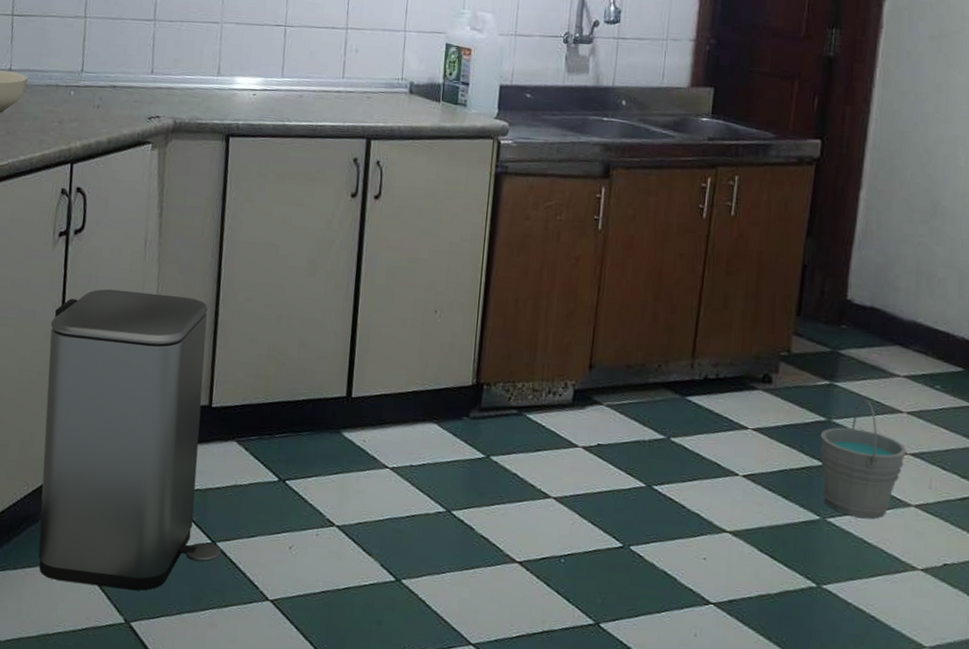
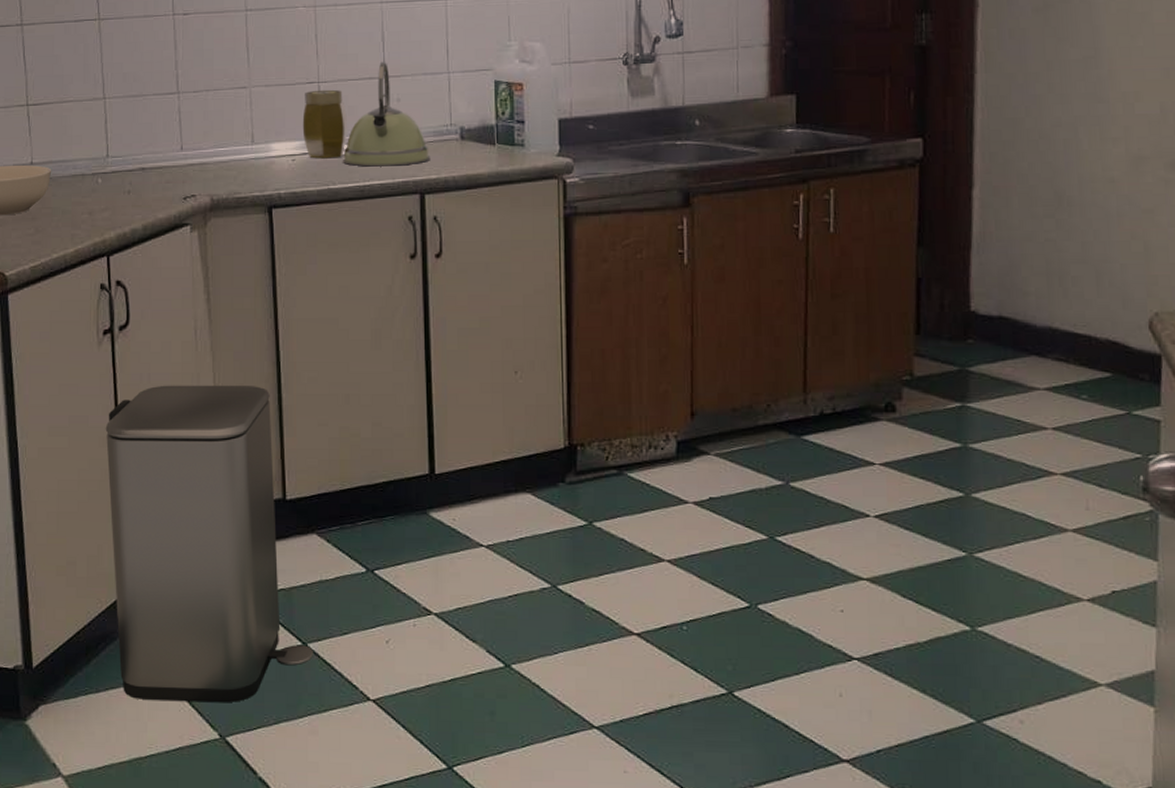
jar: none [265,33,308,97] -> present [302,89,348,159]
kettle: none [300,14,380,111] -> present [343,61,431,167]
bucket: present [820,399,907,519] -> none [956,419,1057,550]

